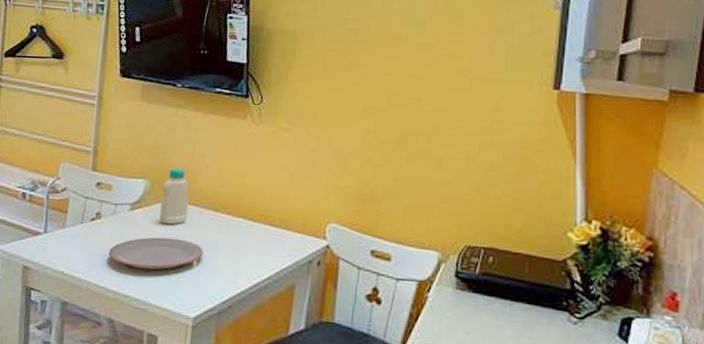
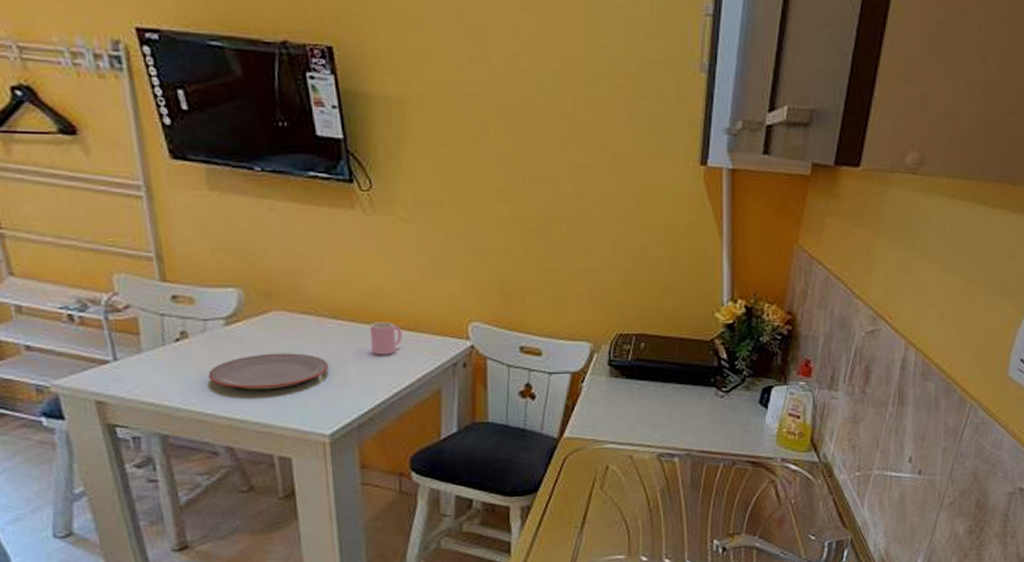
bottle: present [159,168,189,225] -> none [262,273,302,338]
cup: none [240,216,268,248] -> present [369,322,402,355]

